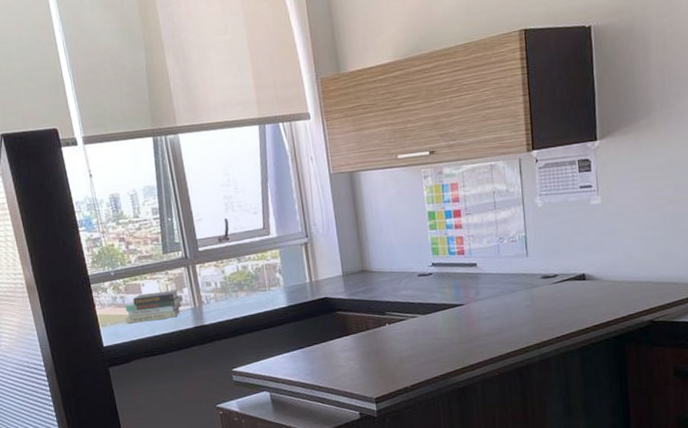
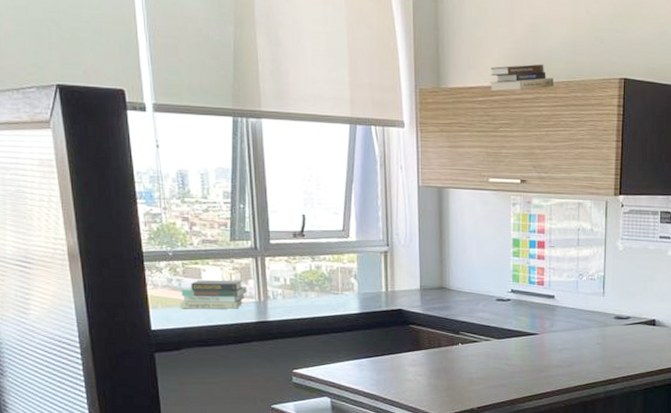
books: none [387,31,453,68] -> present [489,64,554,92]

